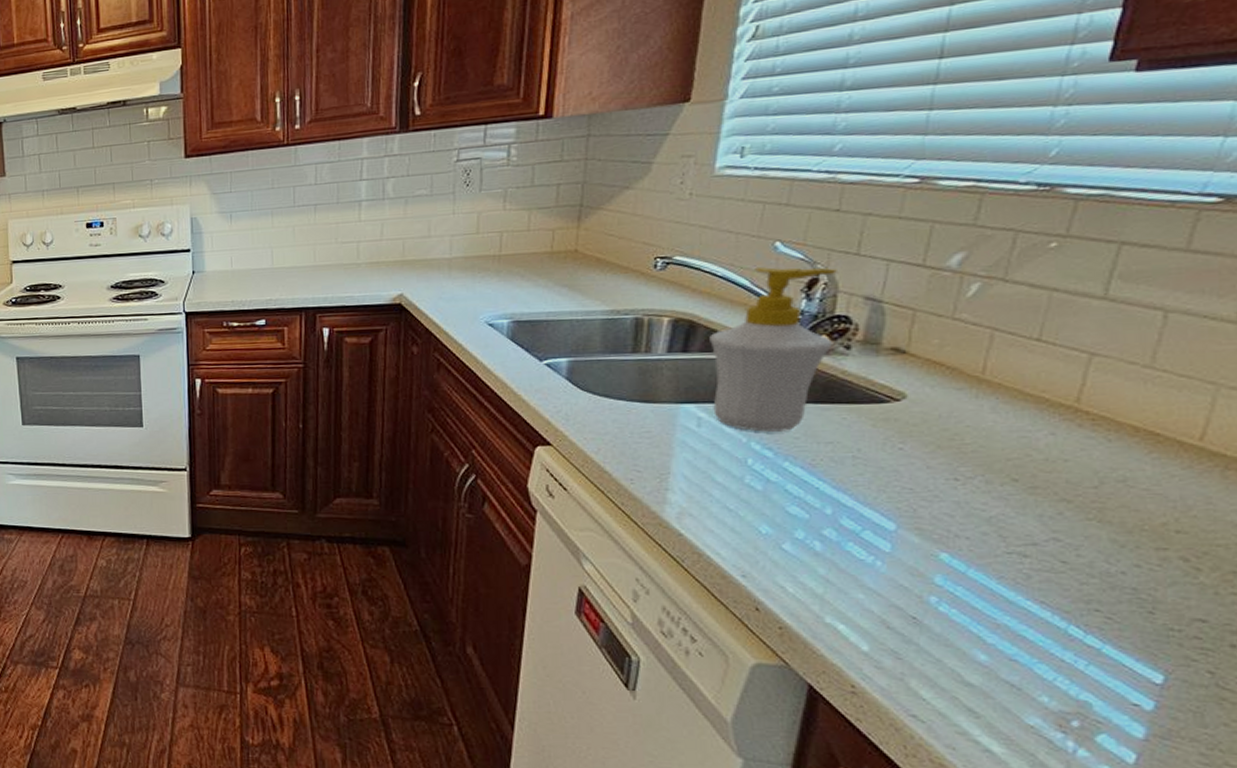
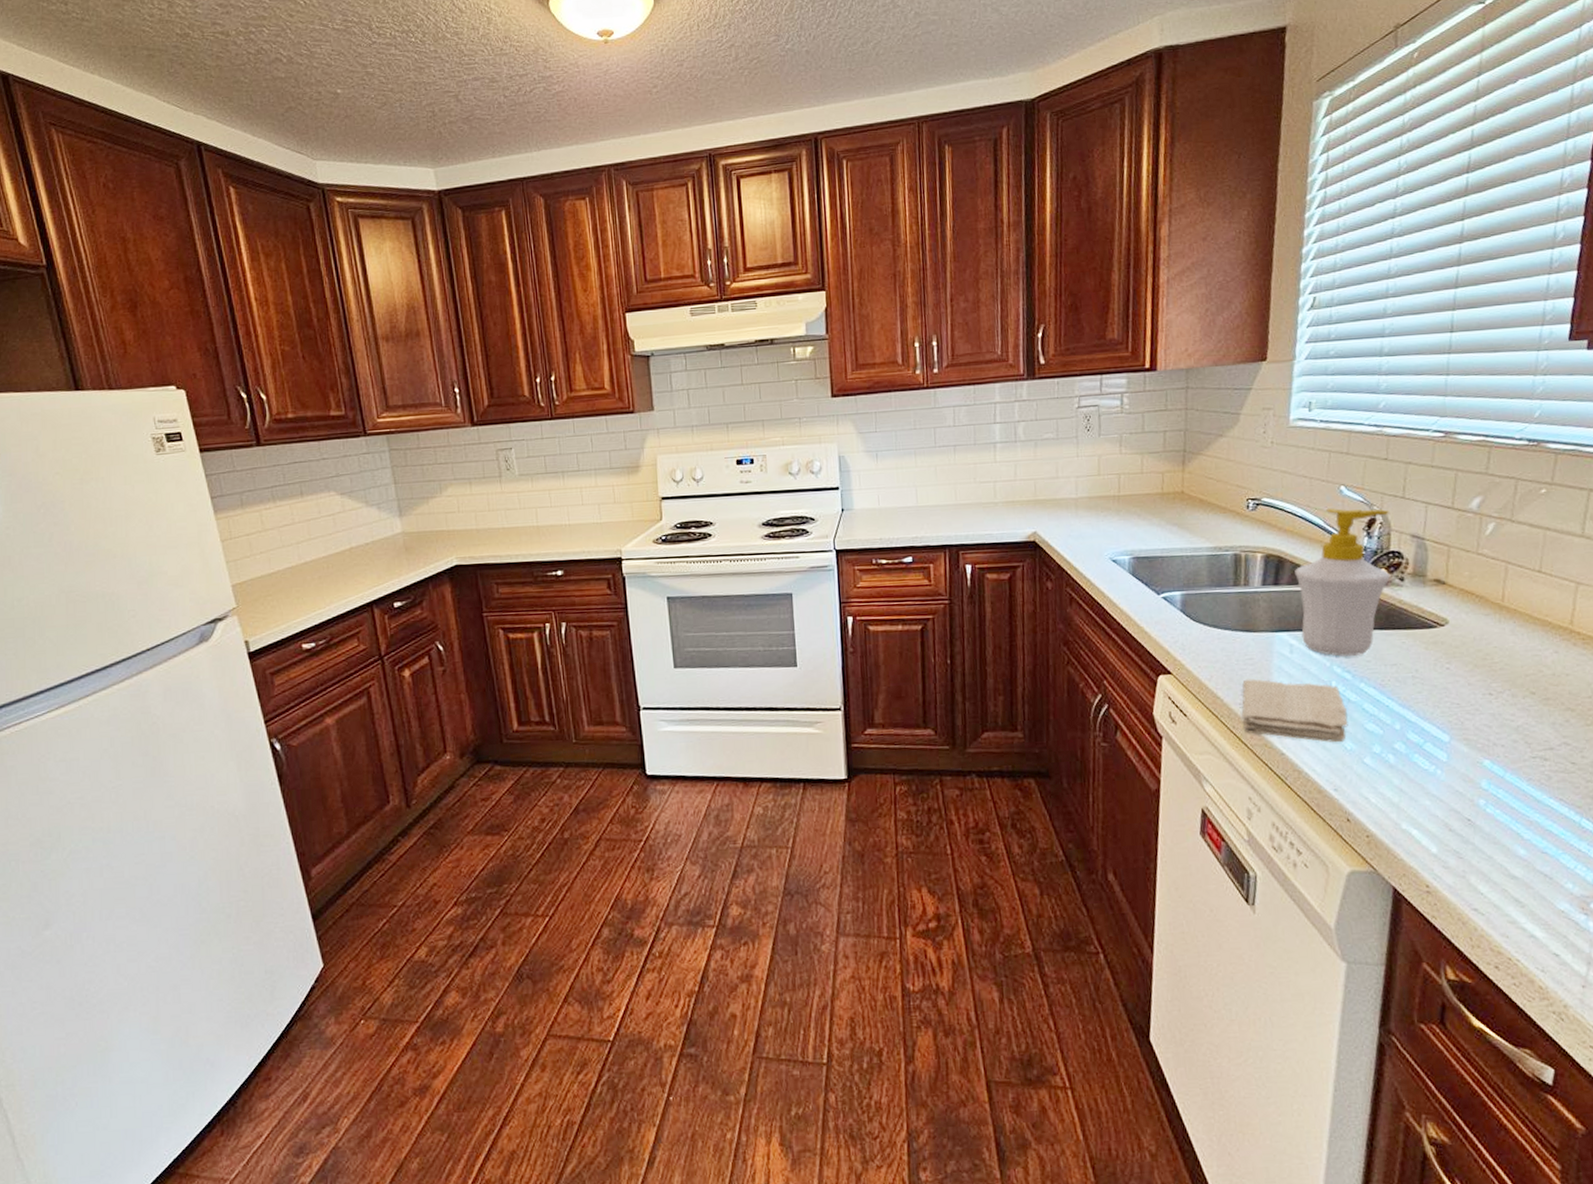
washcloth: none [633,453,765,526] -> present [1241,679,1348,743]

